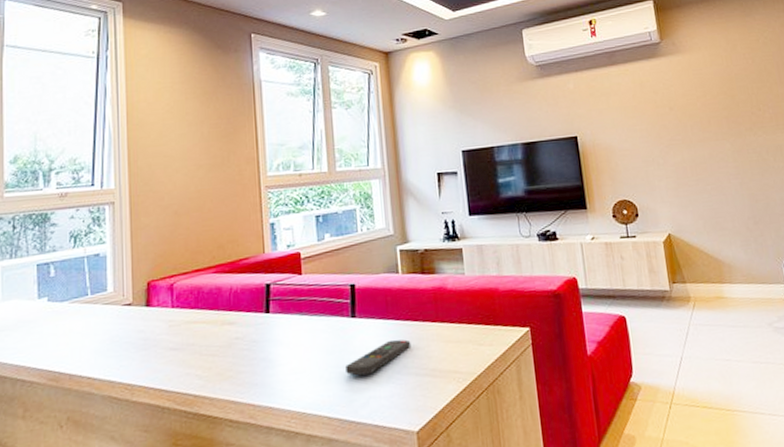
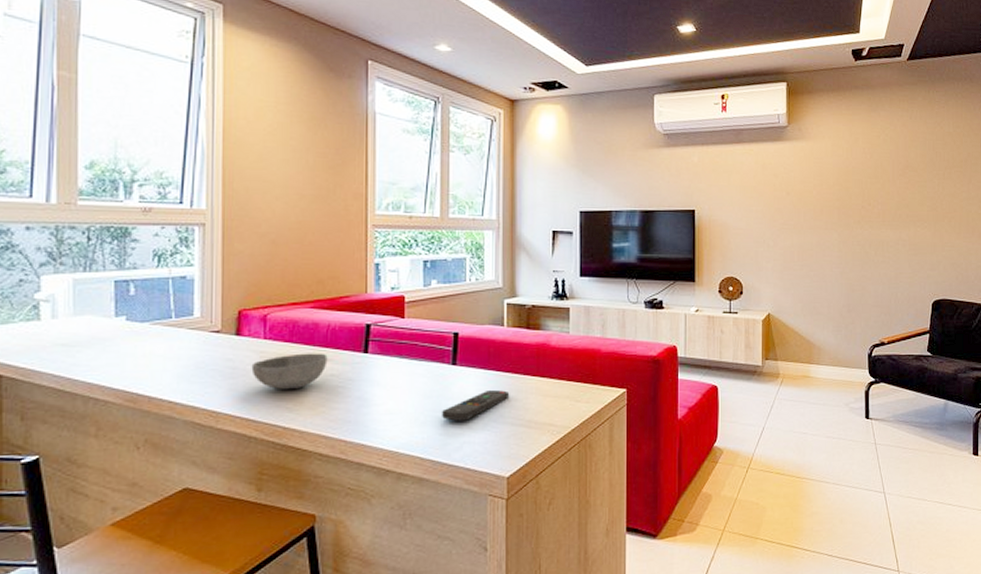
bowl: none [161,316,232,358] -> present [251,353,328,390]

